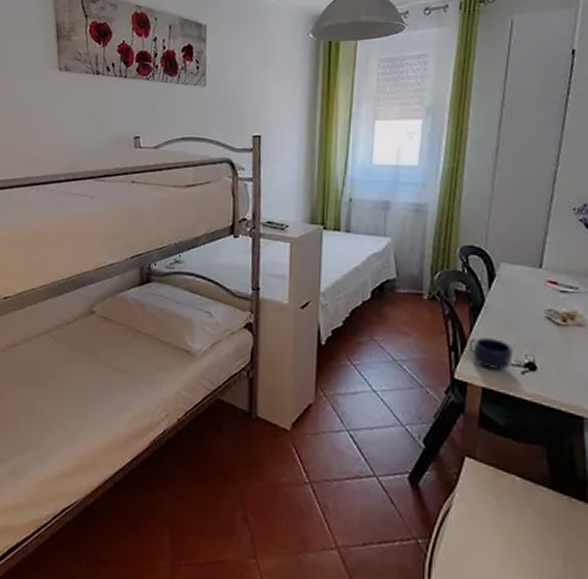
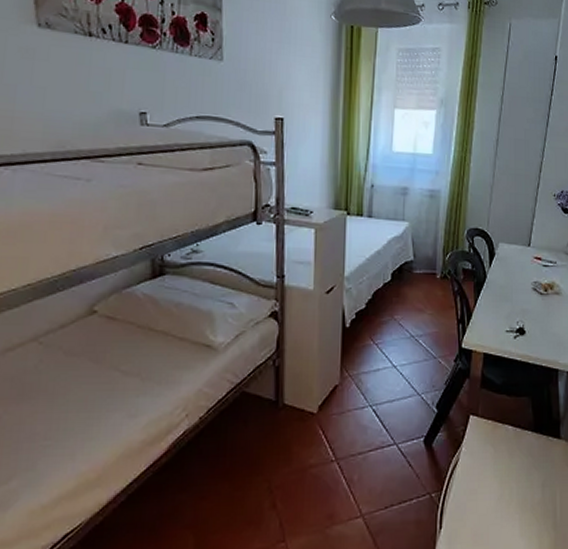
mug: present [469,337,513,370] -> none [474,309,508,336]

